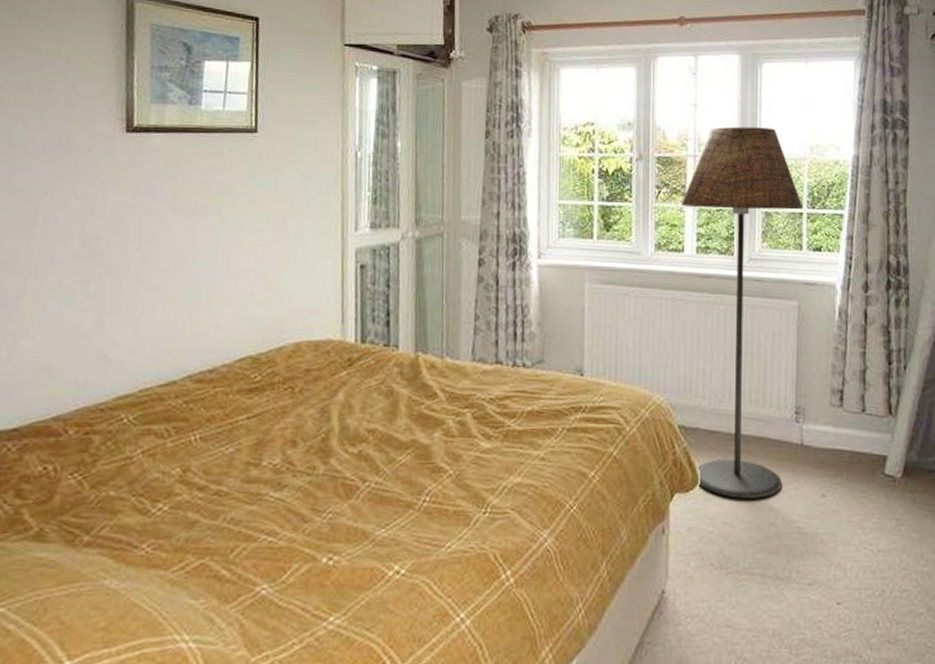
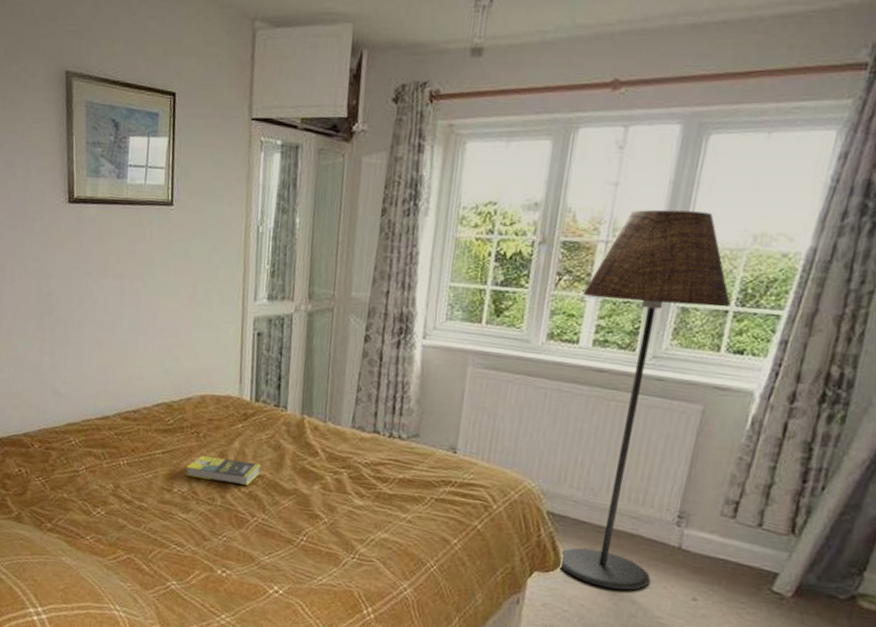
book: none [277,415,373,445] -> present [185,456,262,486]

